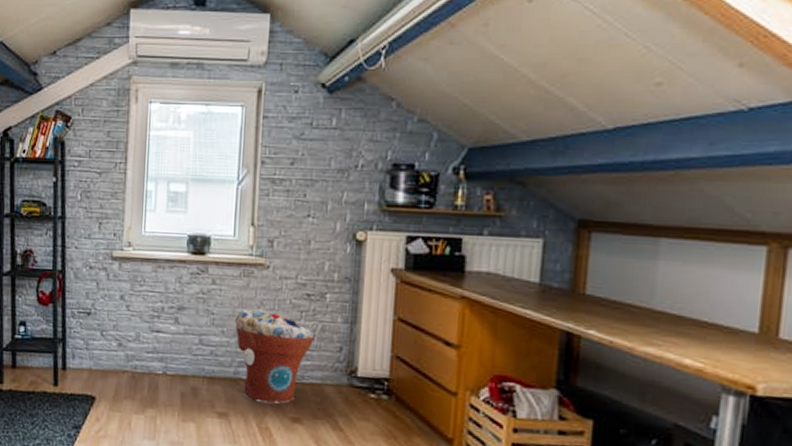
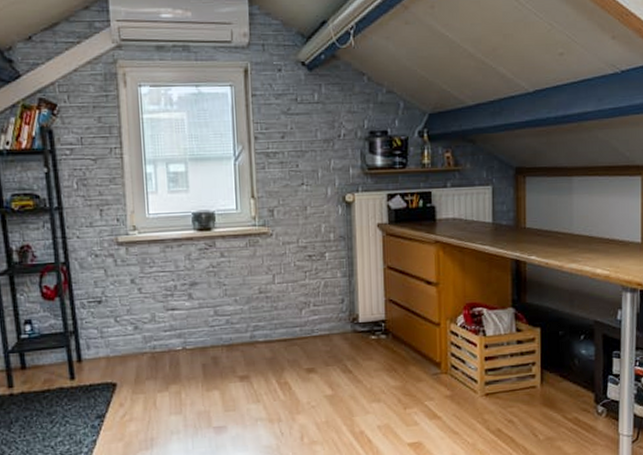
flower pot: present [234,308,315,404] -> none [245,274,320,361]

